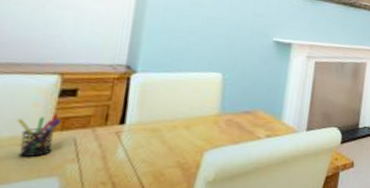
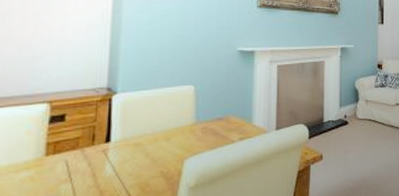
pen holder: present [17,113,62,157] -> none [13,138,54,182]

